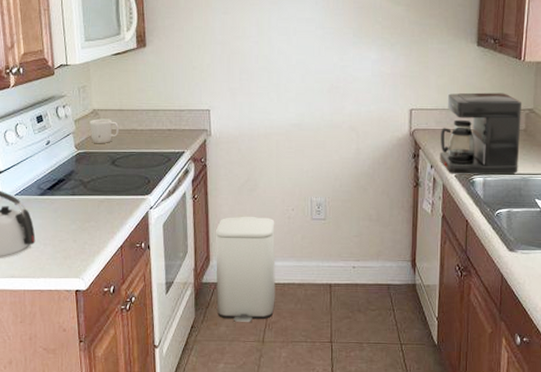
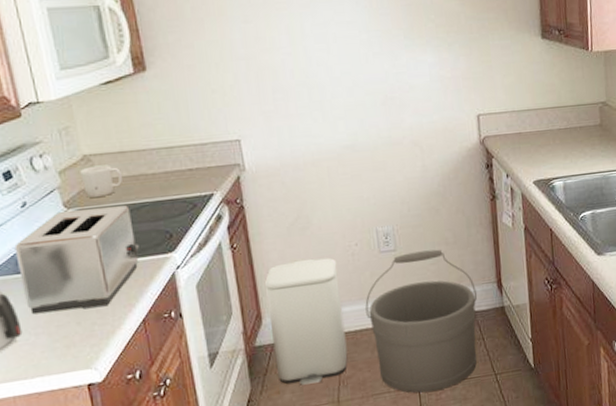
toaster: none [38,152,125,230] -> present [14,205,139,315]
bucket: none [294,223,392,348] -> present [365,249,477,393]
coffee maker: present [439,92,522,174] -> none [513,87,598,181]

